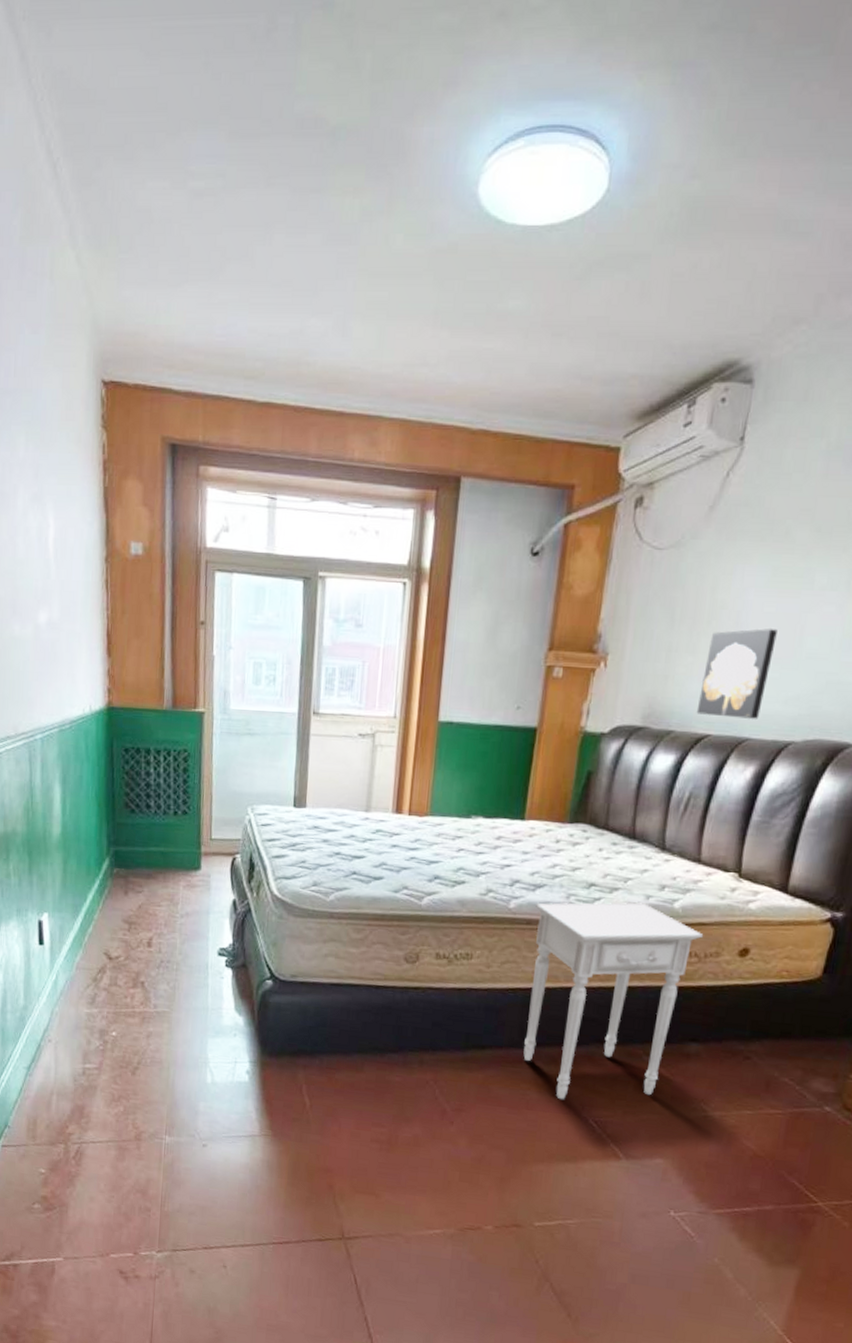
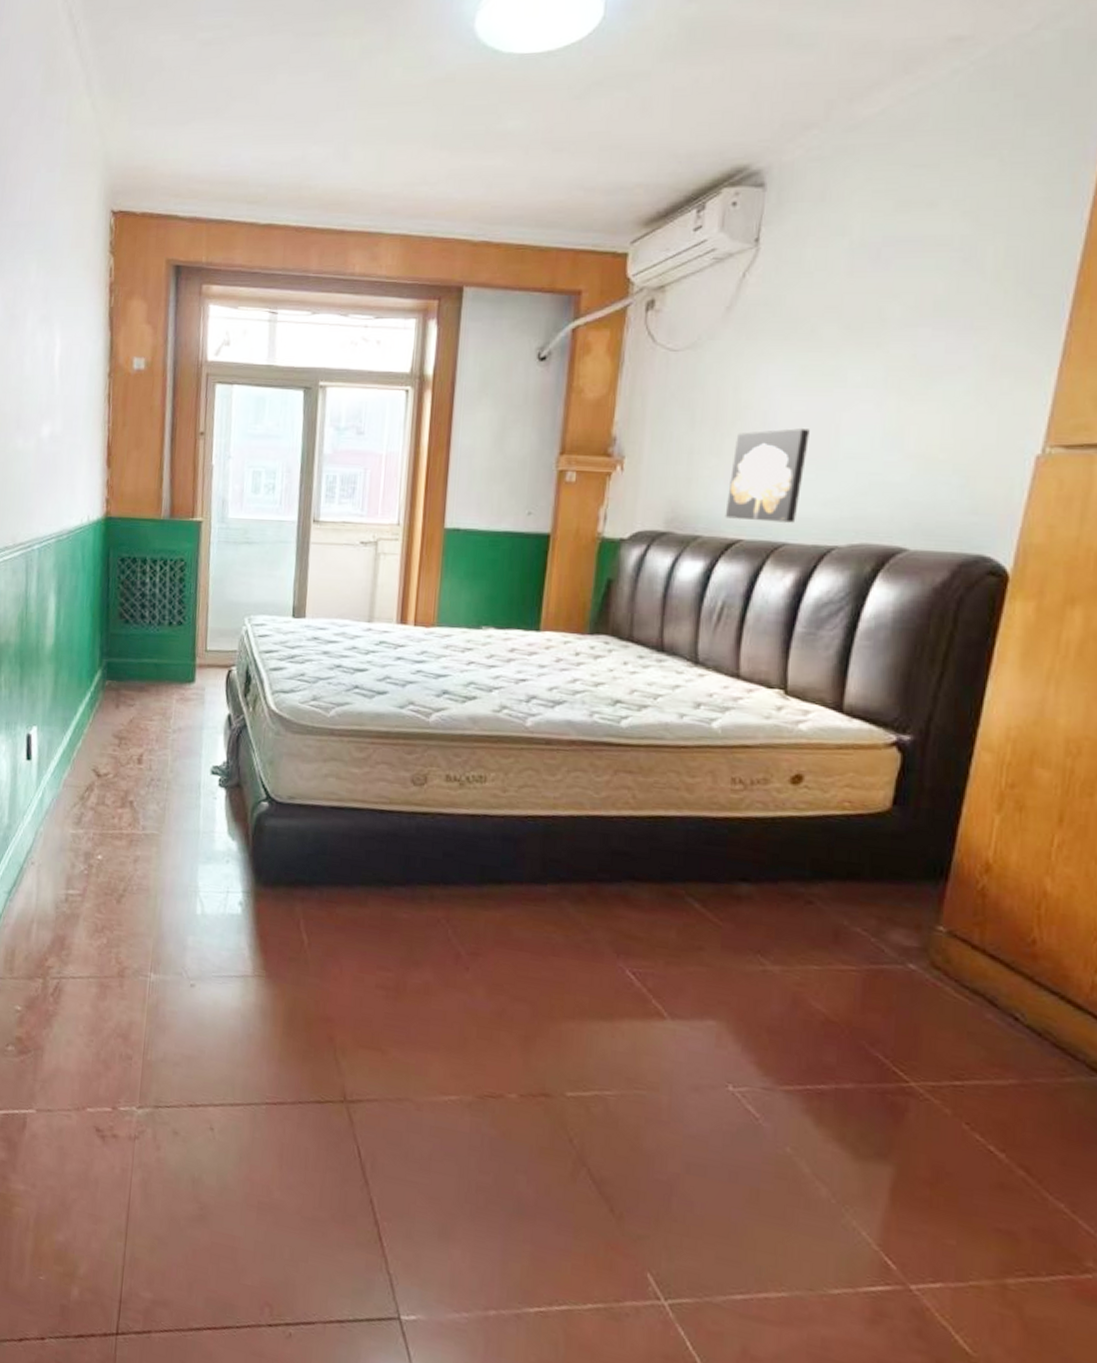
nightstand: present [523,902,704,1100] -> none [547,721,749,946]

